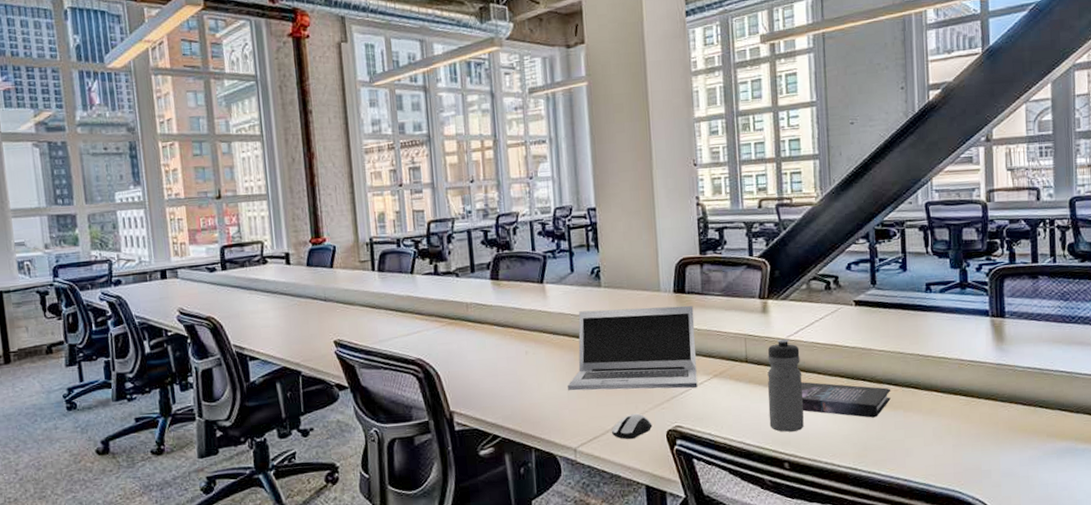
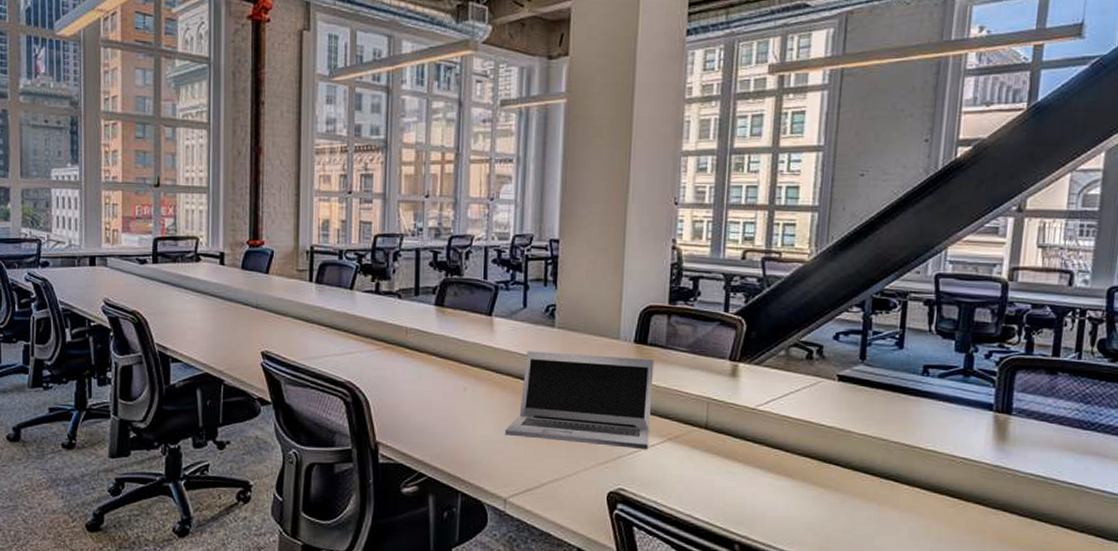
computer mouse: present [611,413,652,439] -> none [546,469,593,496]
water bottle: present [767,338,804,432] -> none [723,407,768,511]
book: present [801,382,891,418] -> none [762,458,866,508]

